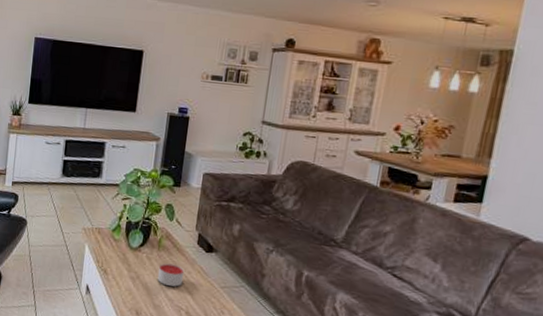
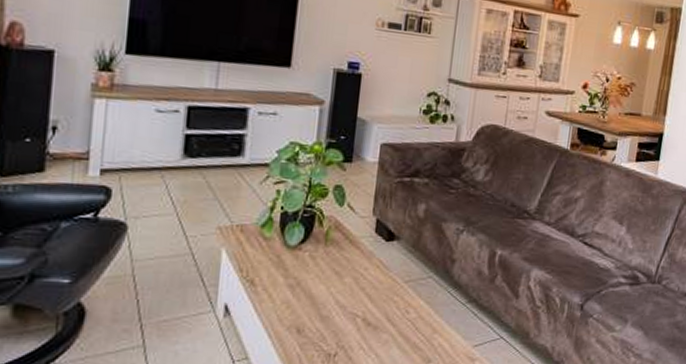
candle: present [157,263,185,287] -> none [324,260,360,289]

